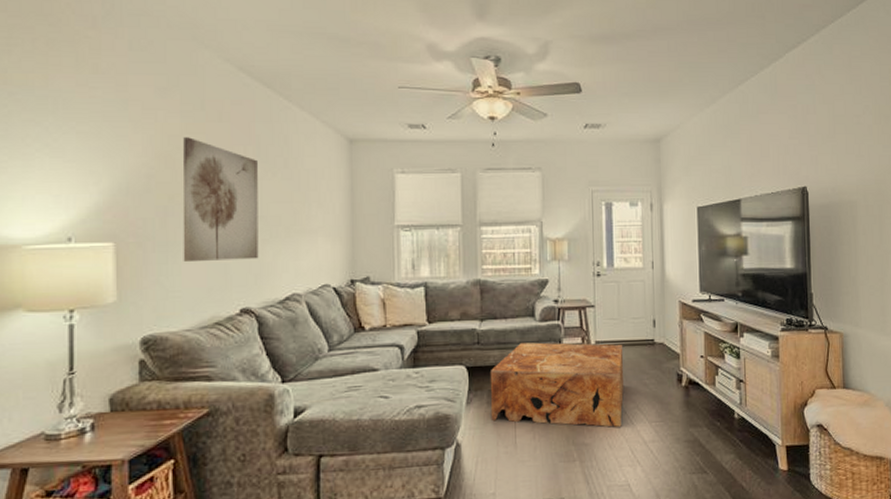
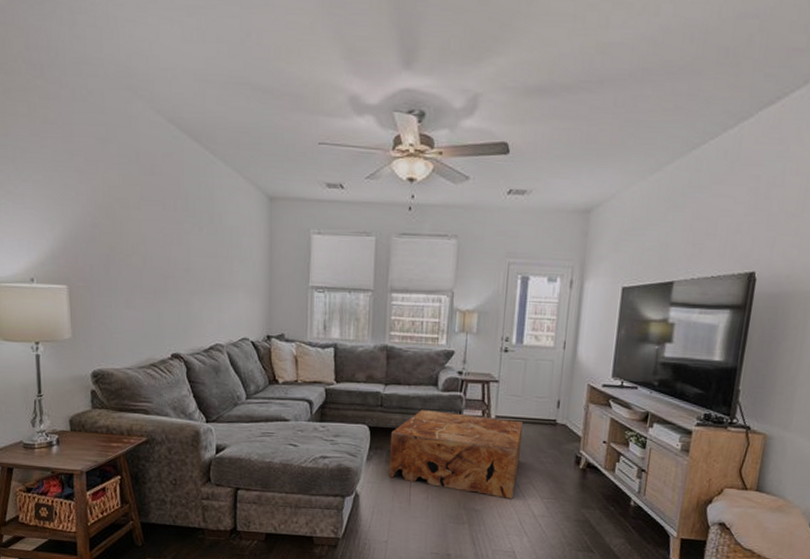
wall art: present [182,137,259,261] -> none [121,189,187,310]

